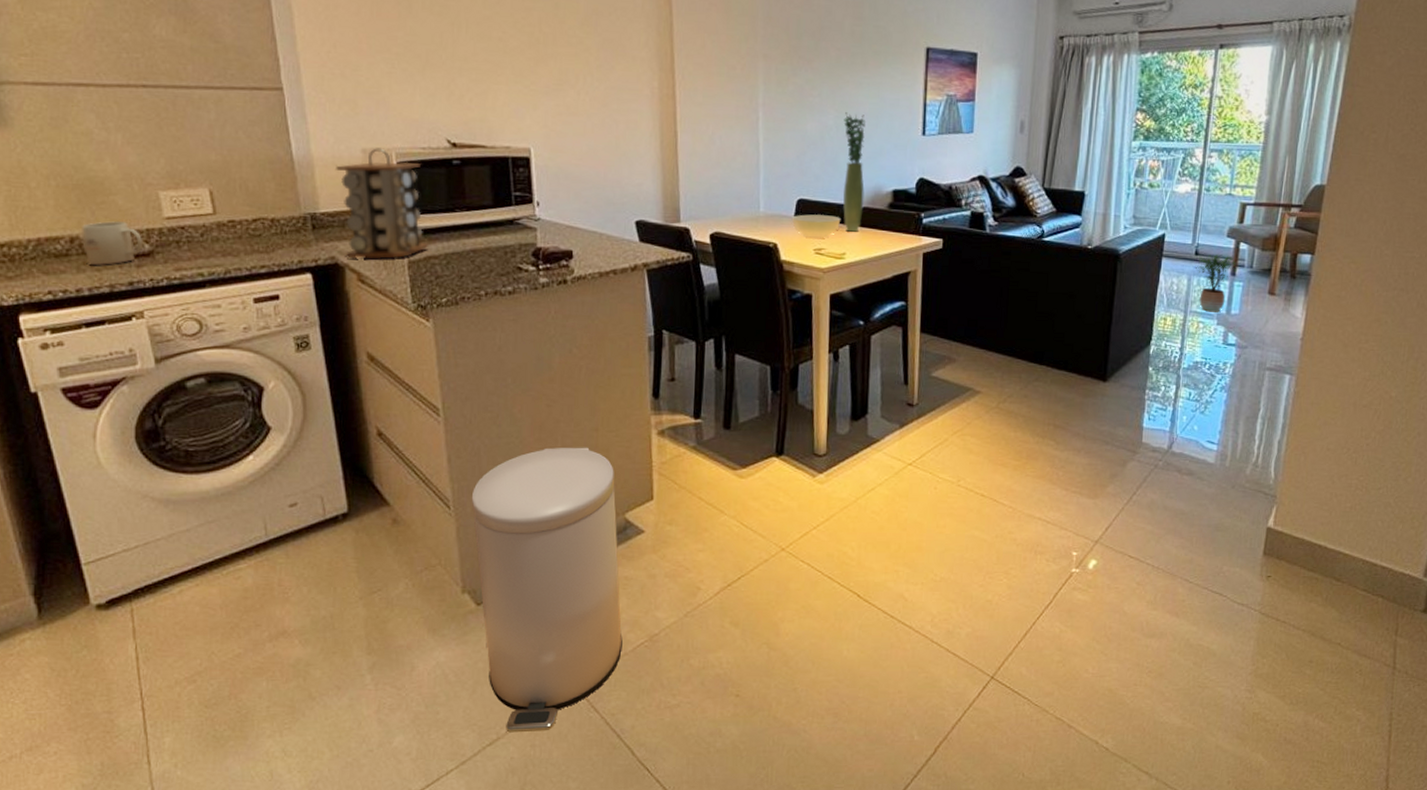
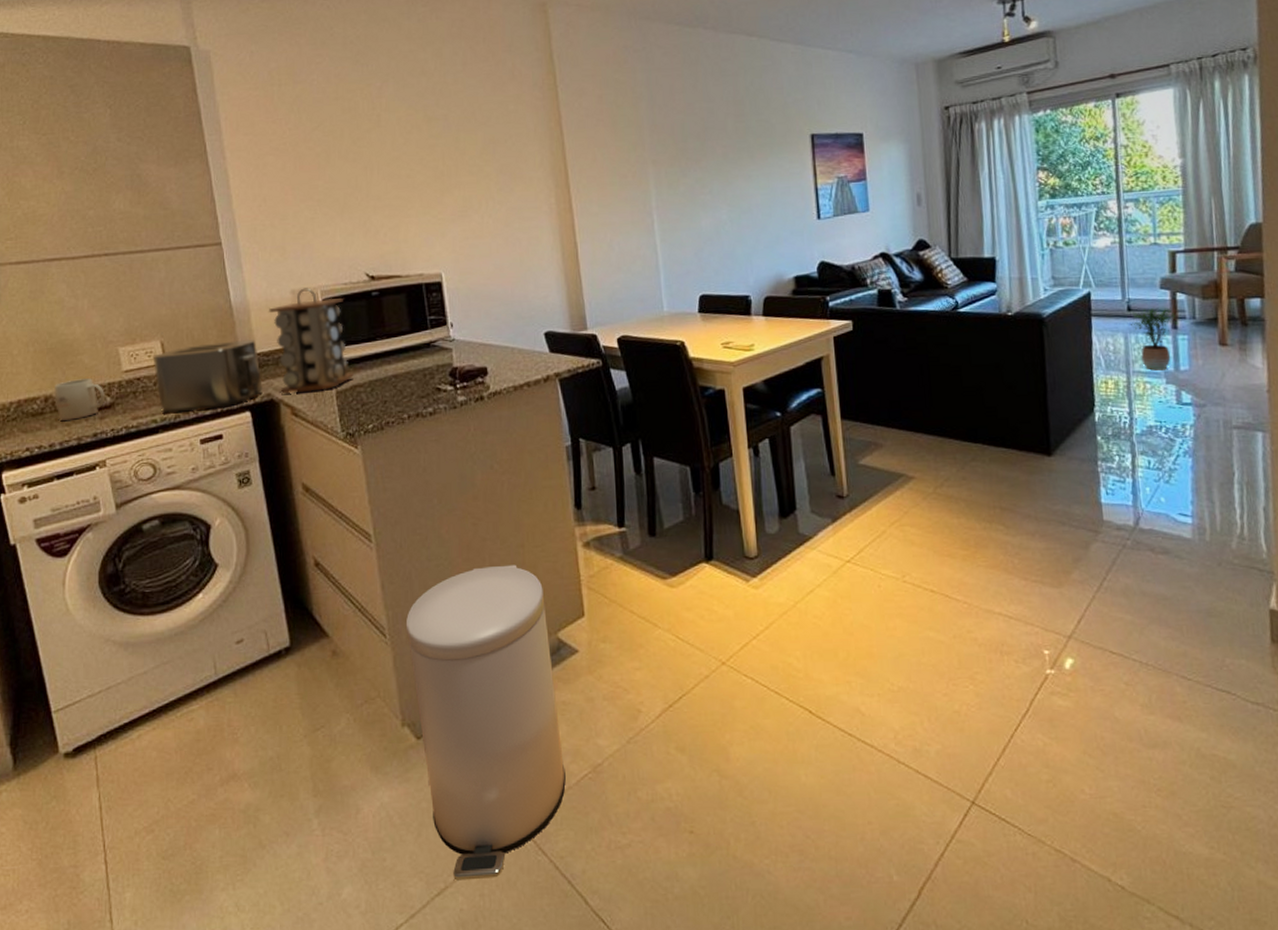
toaster: none [199,196,326,268] -> present [152,338,263,414]
bowl: present [791,214,841,238] -> none [695,308,746,332]
vase: present [843,112,865,232] -> none [737,206,767,323]

